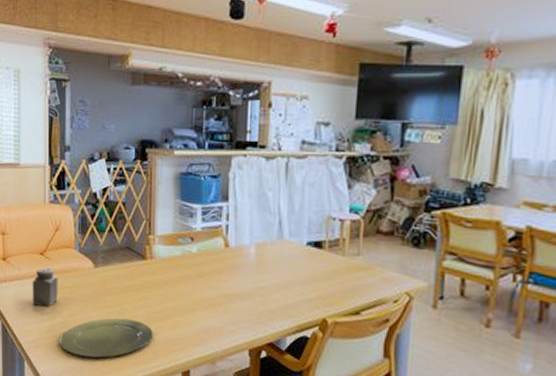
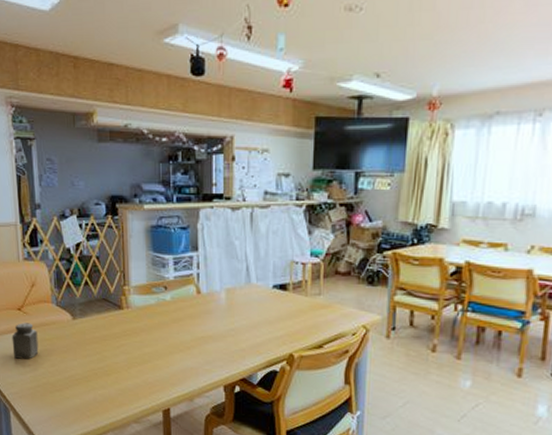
plate: present [60,318,153,358] -> none [43,365,133,404]

